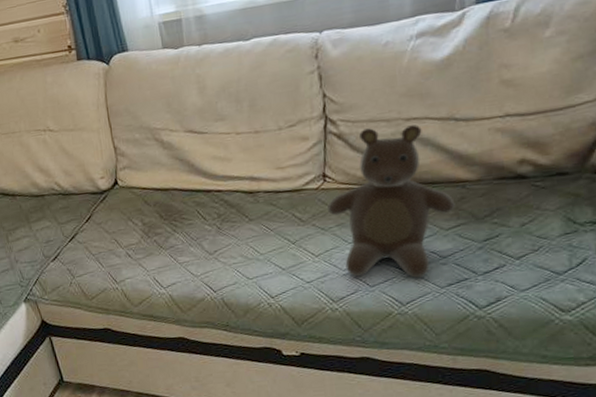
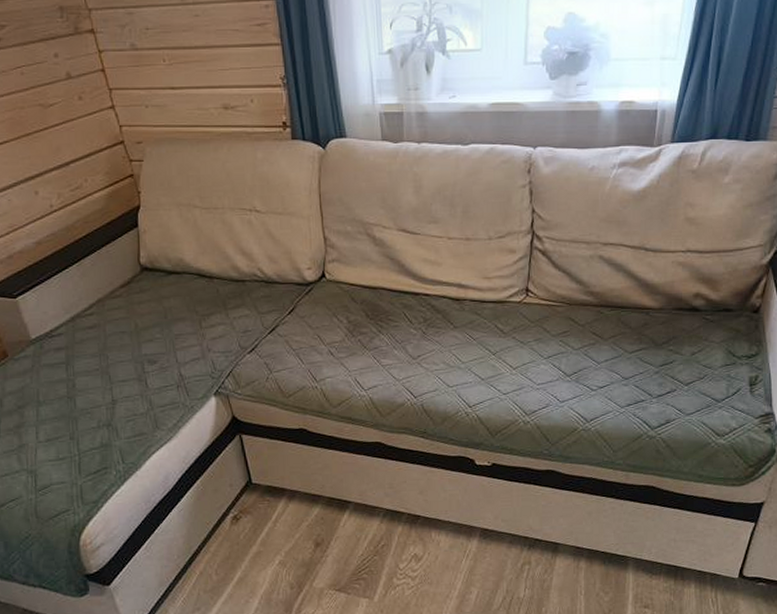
teddy bear: present [327,125,455,278] -> none [528,248,639,396]

